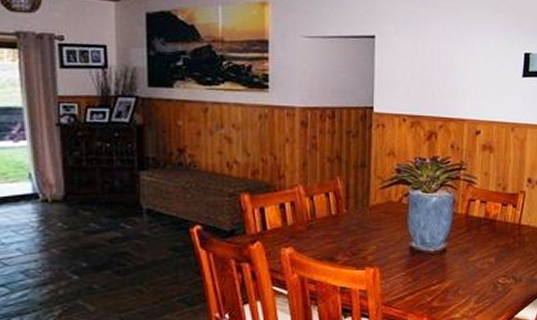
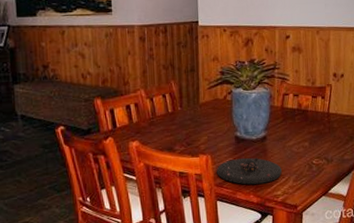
plate: none [386,272,462,305] -> present [217,157,282,185]

